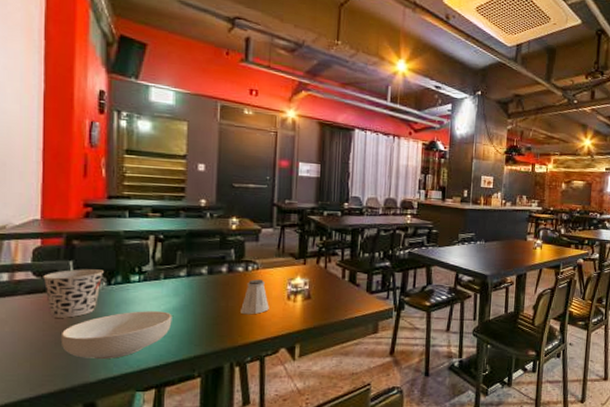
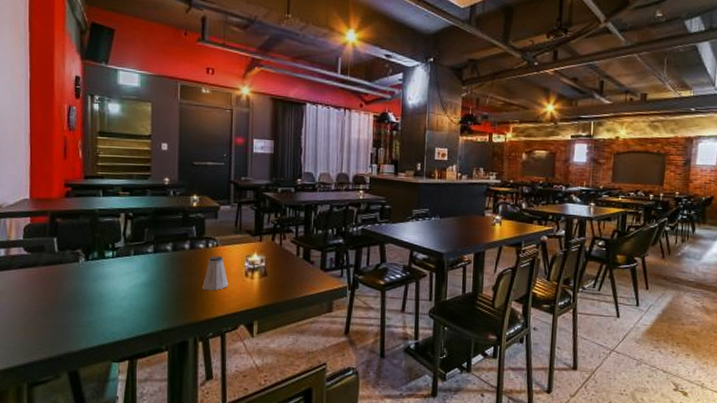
cup: present [43,269,104,318] -> none [33,245,82,291]
cereal bowl: present [60,311,172,360] -> none [48,285,142,331]

